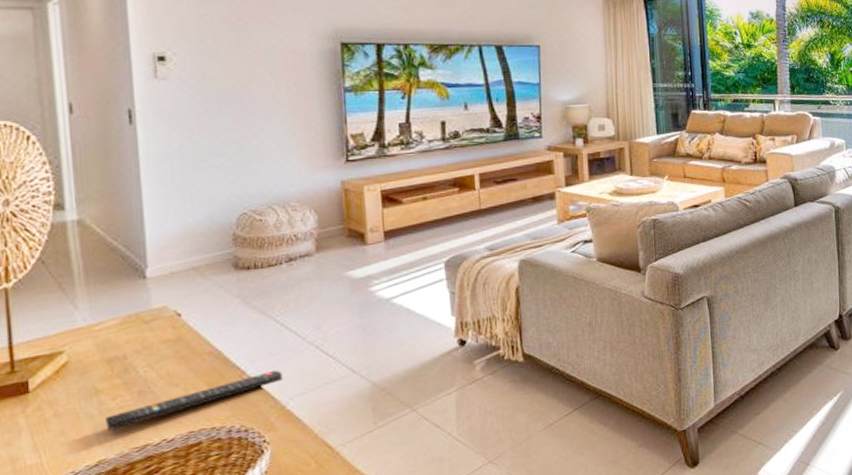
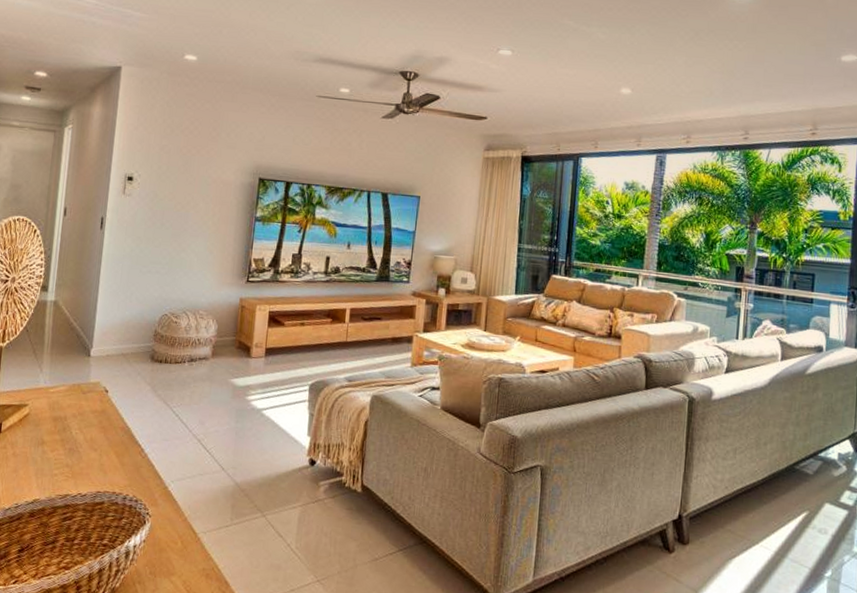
remote control: present [105,370,283,431] -> none [43,453,170,477]

